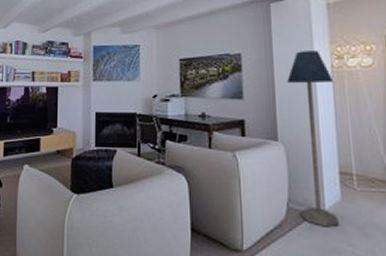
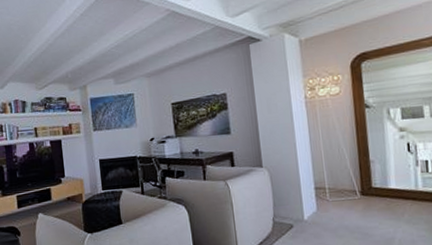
floor lamp: present [287,51,339,227] -> none [267,84,316,234]

